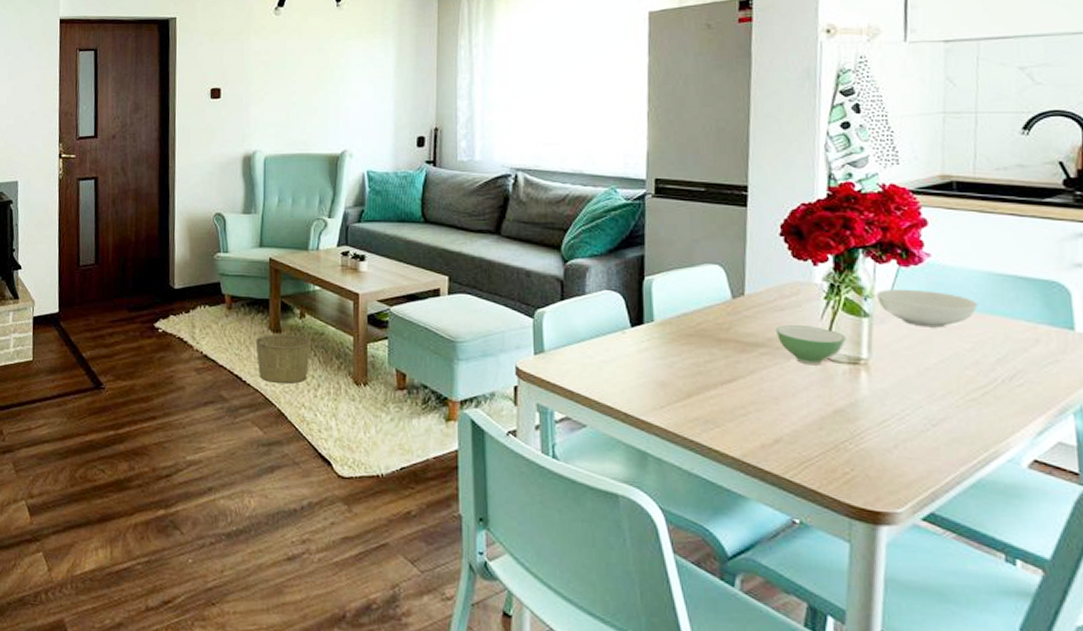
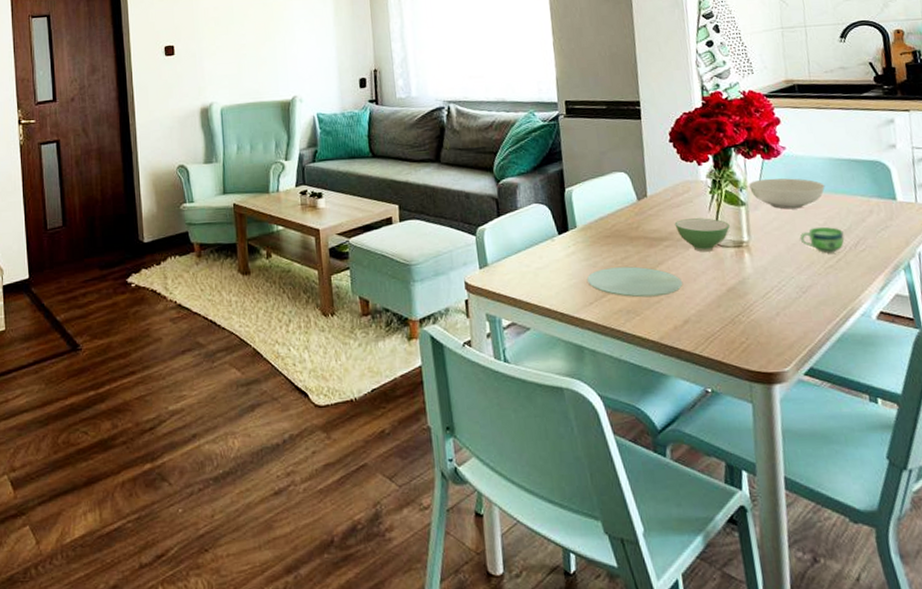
basket: present [255,331,311,384] -> none [226,270,280,324]
plate: none [659,370,779,409] -> present [586,266,683,298]
cup: none [936,351,997,383] -> present [800,226,845,253]

